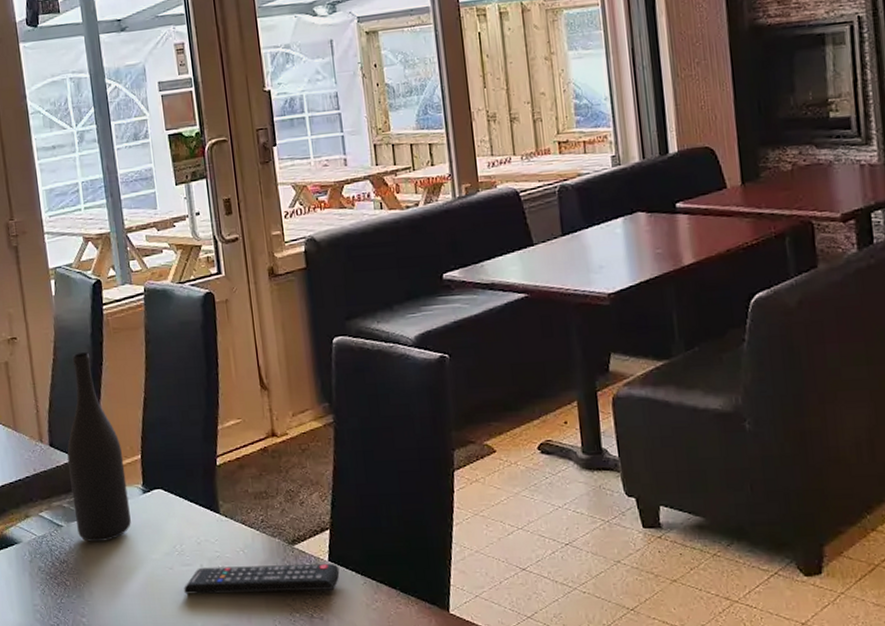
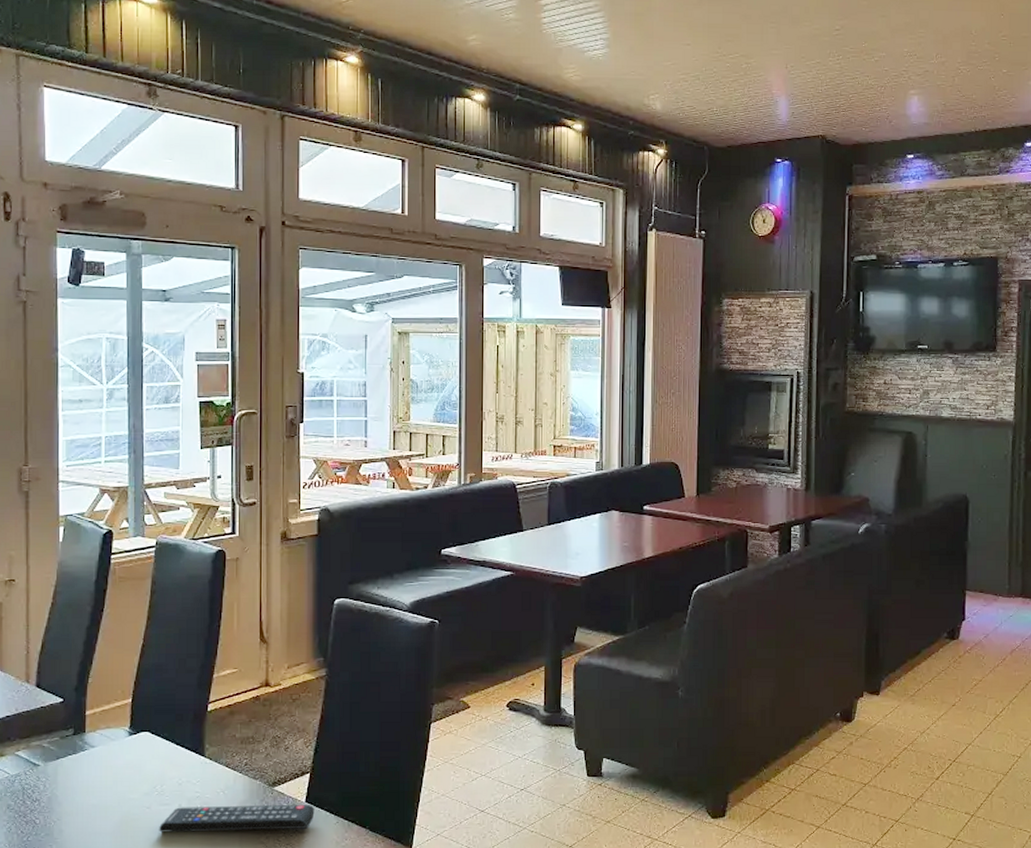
wine bottle: present [67,352,131,542] -> none [53,598,113,781]

